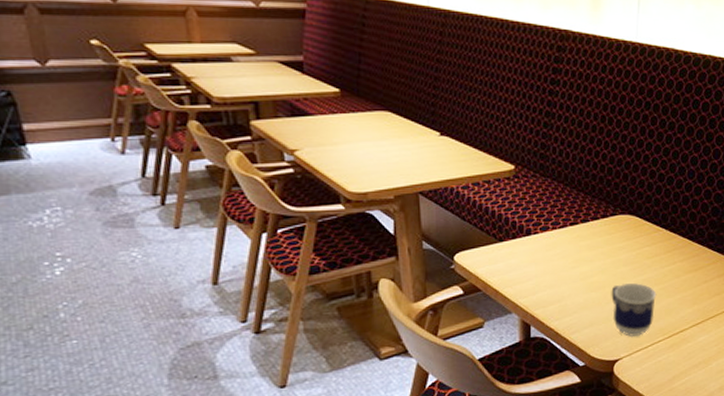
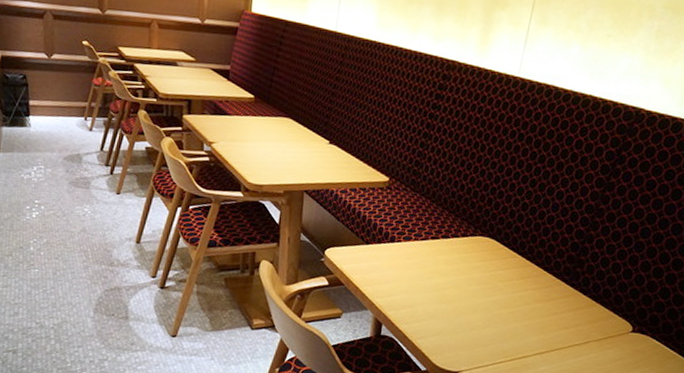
cup: present [611,283,657,338] -> none [458,301,505,354]

